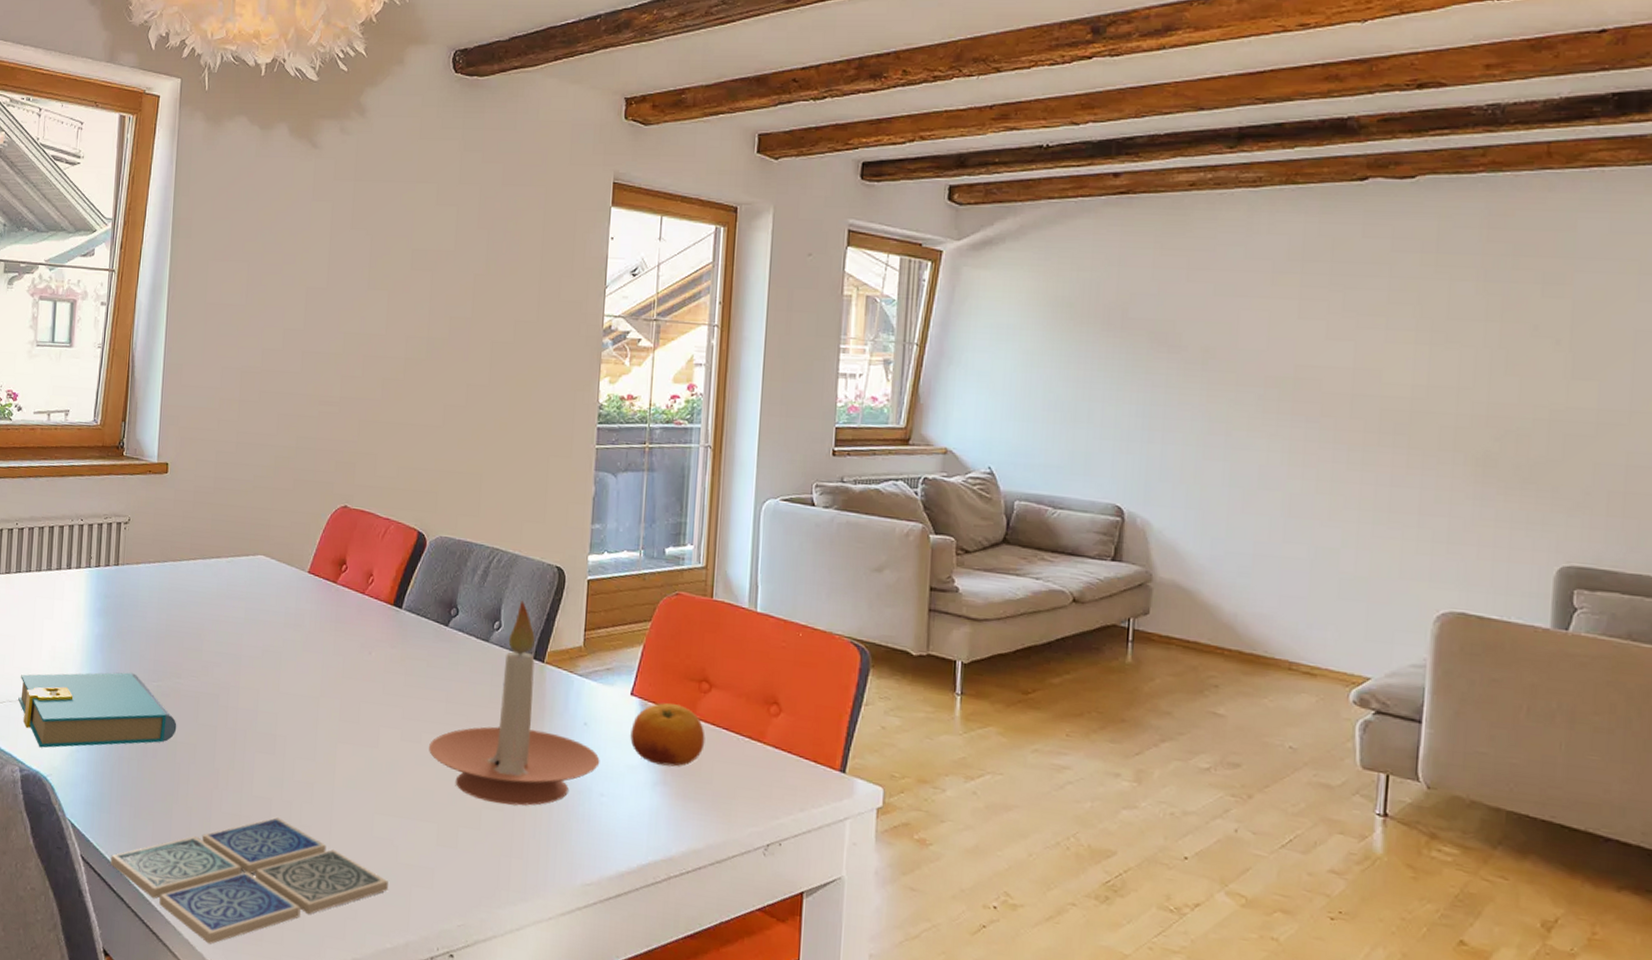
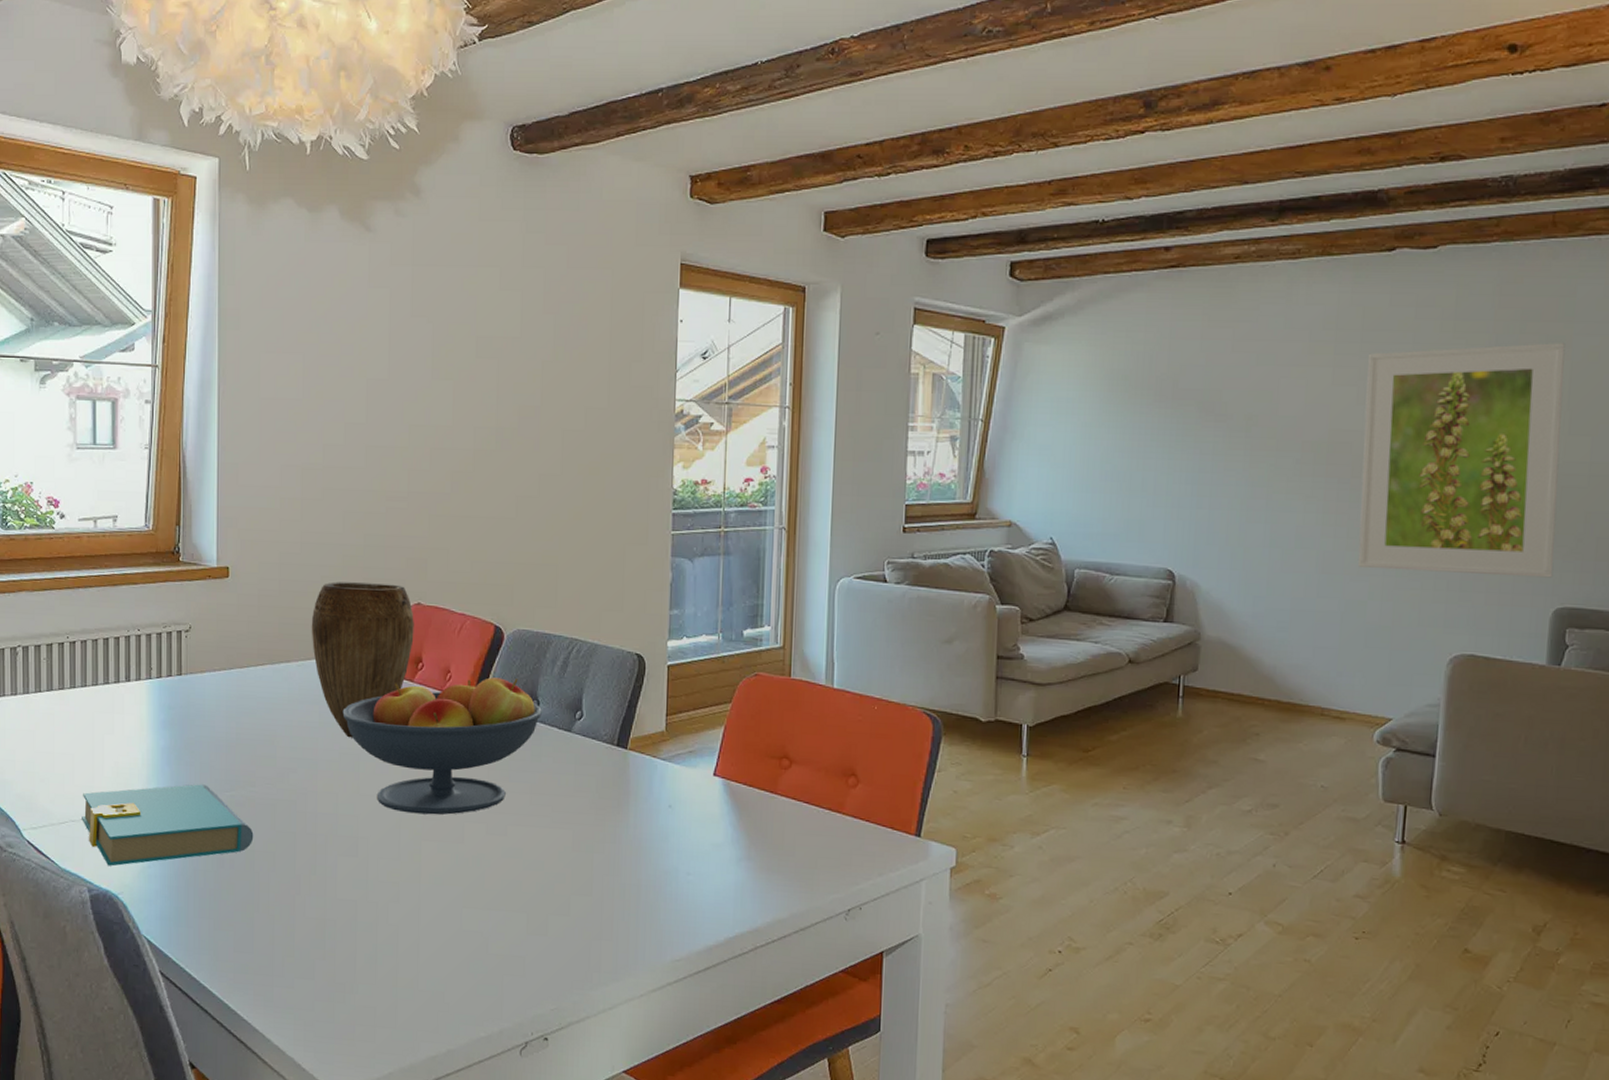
drink coaster: present [110,817,388,945] -> none [192,919,480,1048]
vase: none [241,481,341,636] -> present [311,582,414,738]
fruit bowl: none [267,583,461,718] -> present [342,677,542,815]
candle holder: present [429,600,600,806] -> none [515,689,686,890]
fruit: present [630,703,705,767] -> none [714,781,787,842]
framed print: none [1328,280,1566,533] -> present [1357,343,1566,578]

